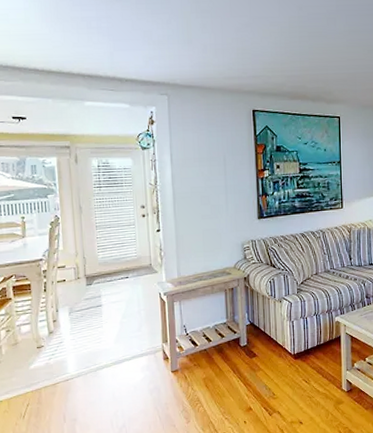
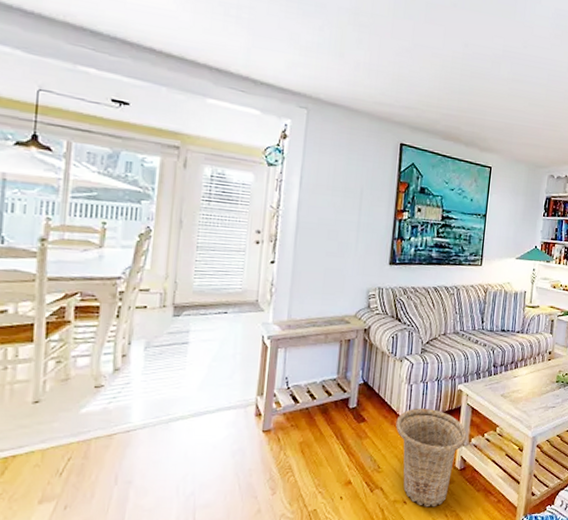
basket: none [283,340,350,426] -> present [395,407,467,507]

